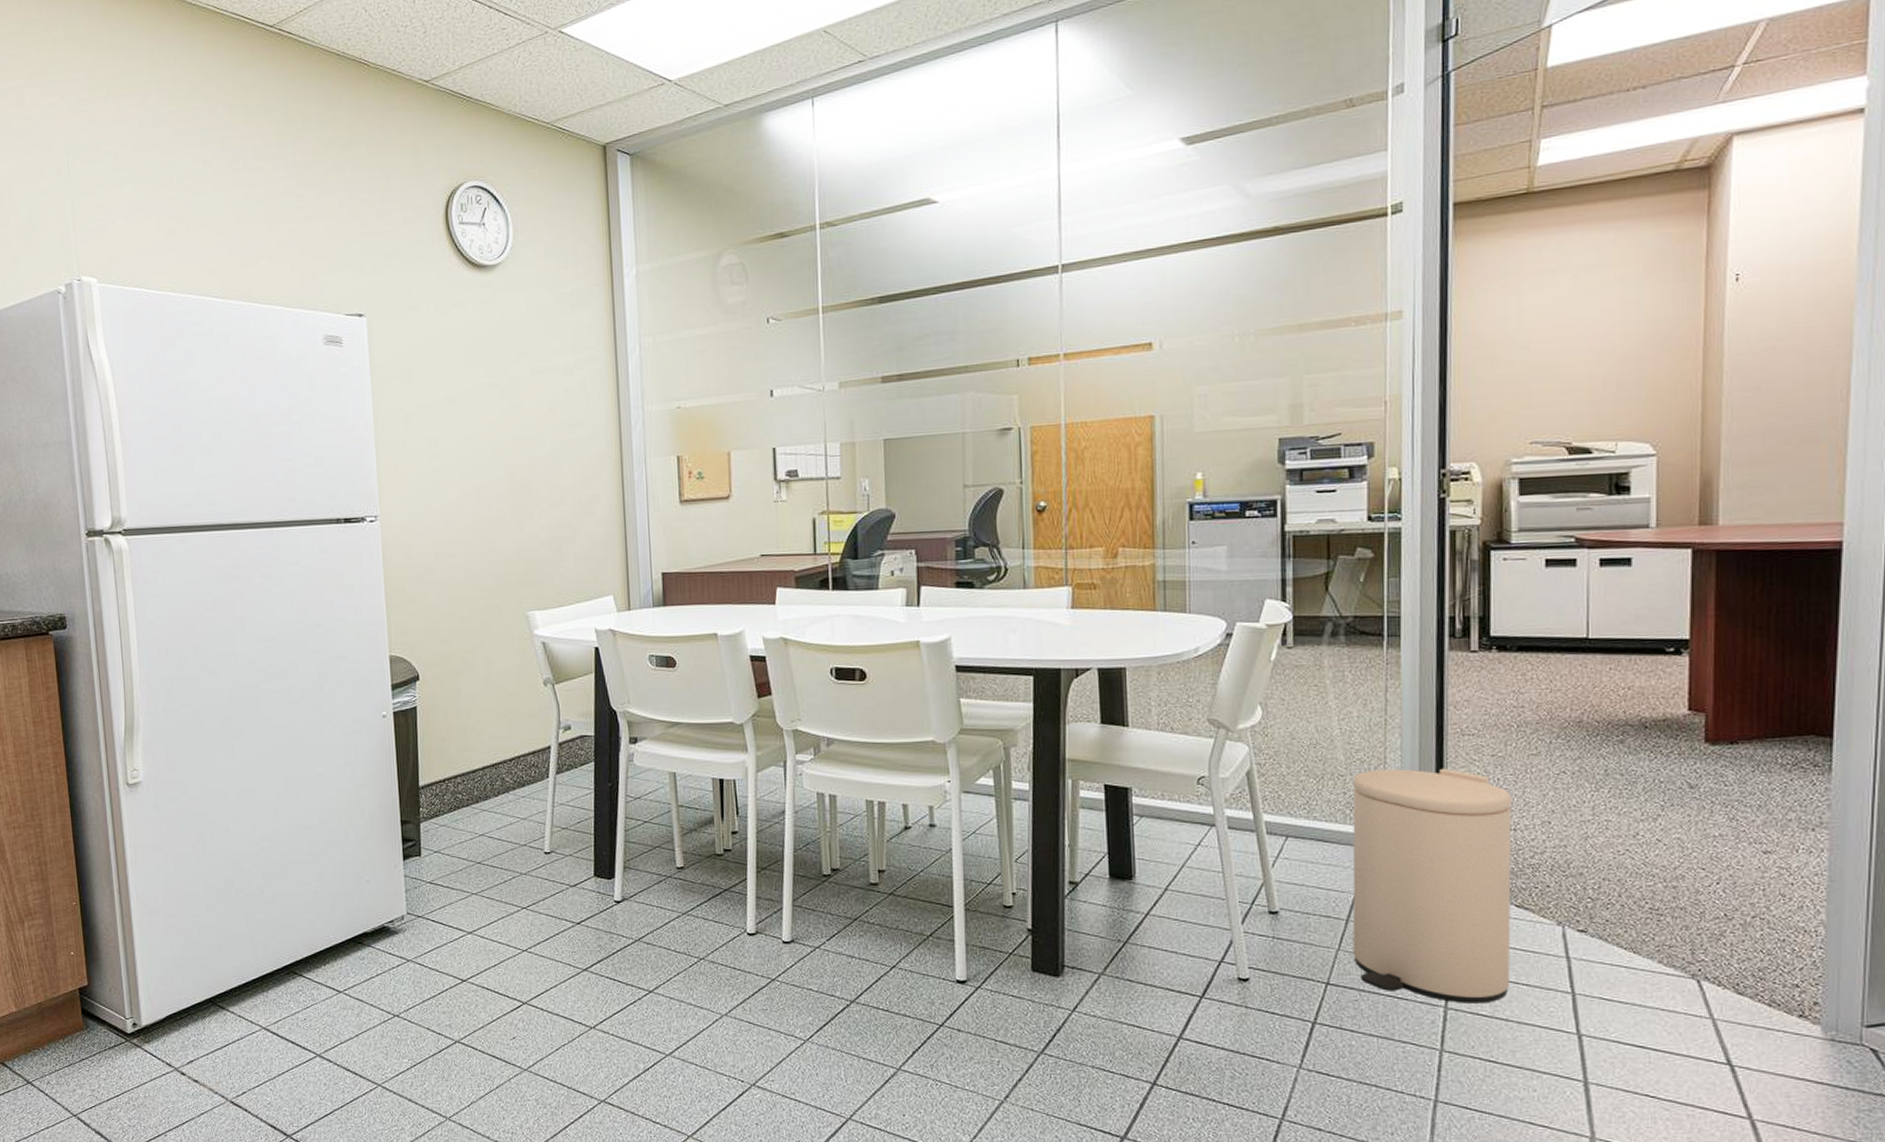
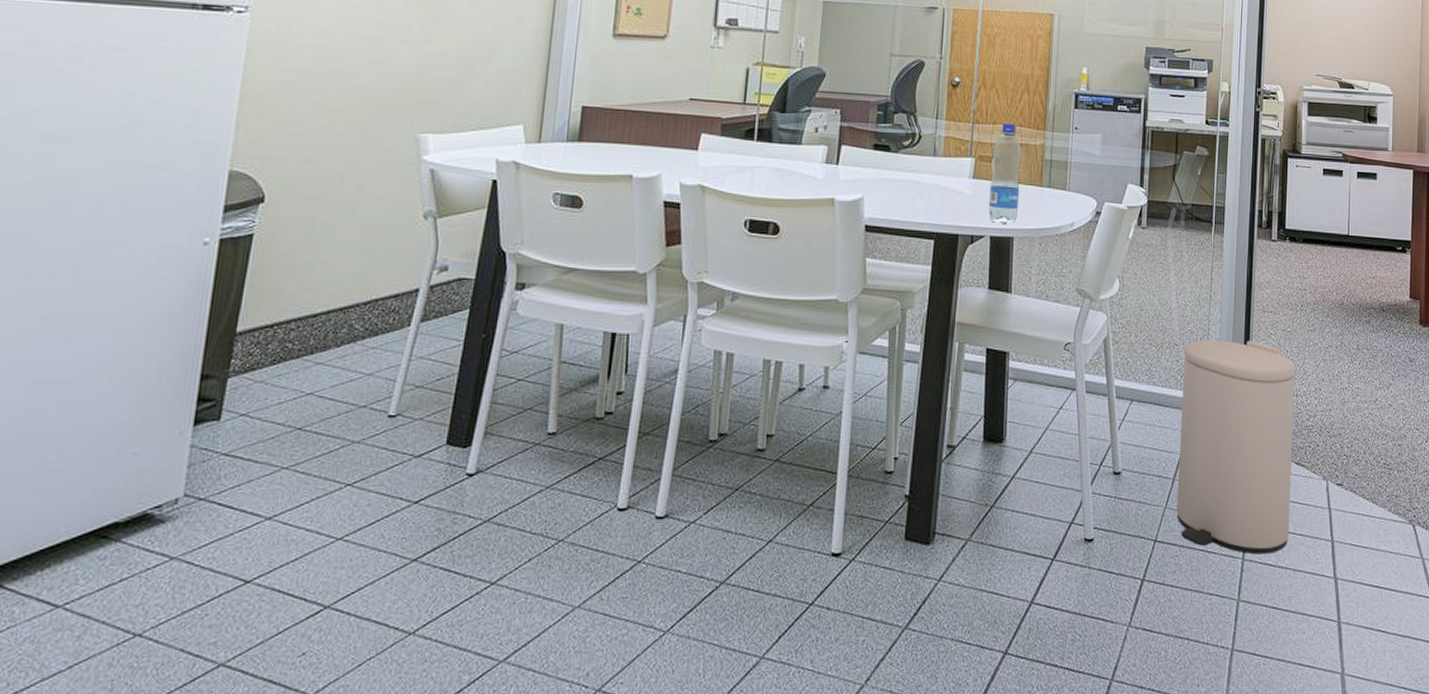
bottle: none [1091,545,1130,655] -> present [988,123,1022,225]

